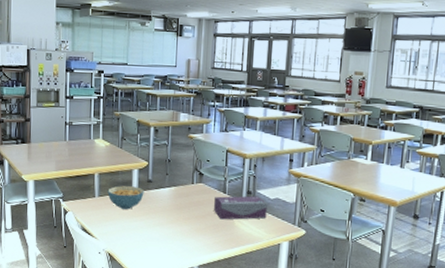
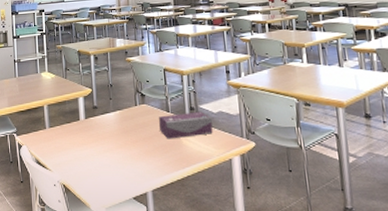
cereal bowl: present [107,185,144,210] -> none [57,114,91,138]

